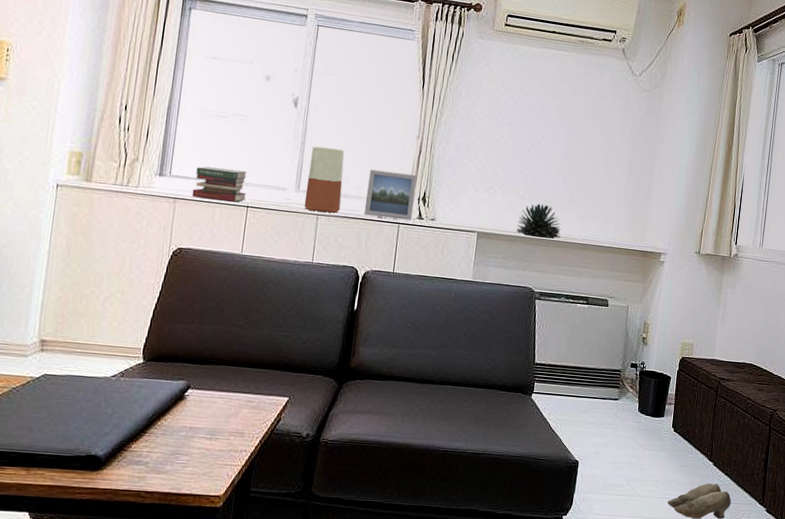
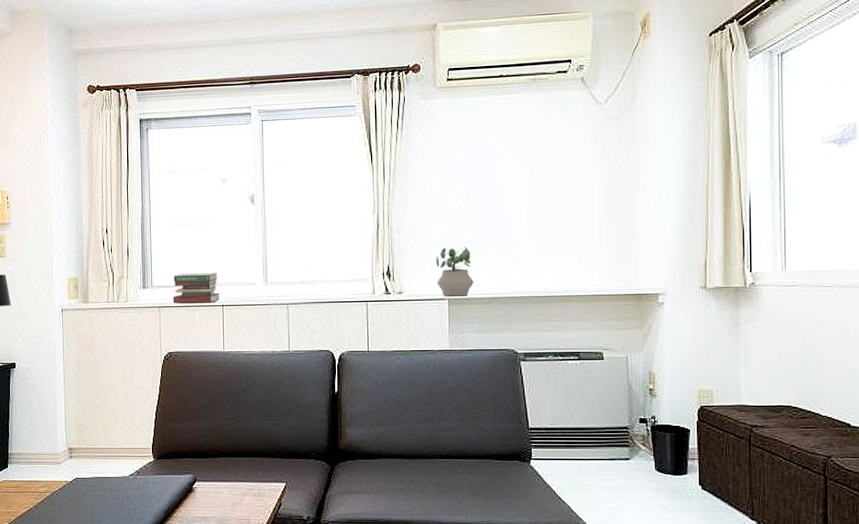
vase: present [304,146,344,213] -> none [273,237,309,301]
picture frame: present [364,169,418,221] -> none [331,250,379,298]
potted plant: none [469,182,505,232] -> present [436,246,474,297]
succulent plant: present [516,203,561,238] -> none [489,260,539,295]

